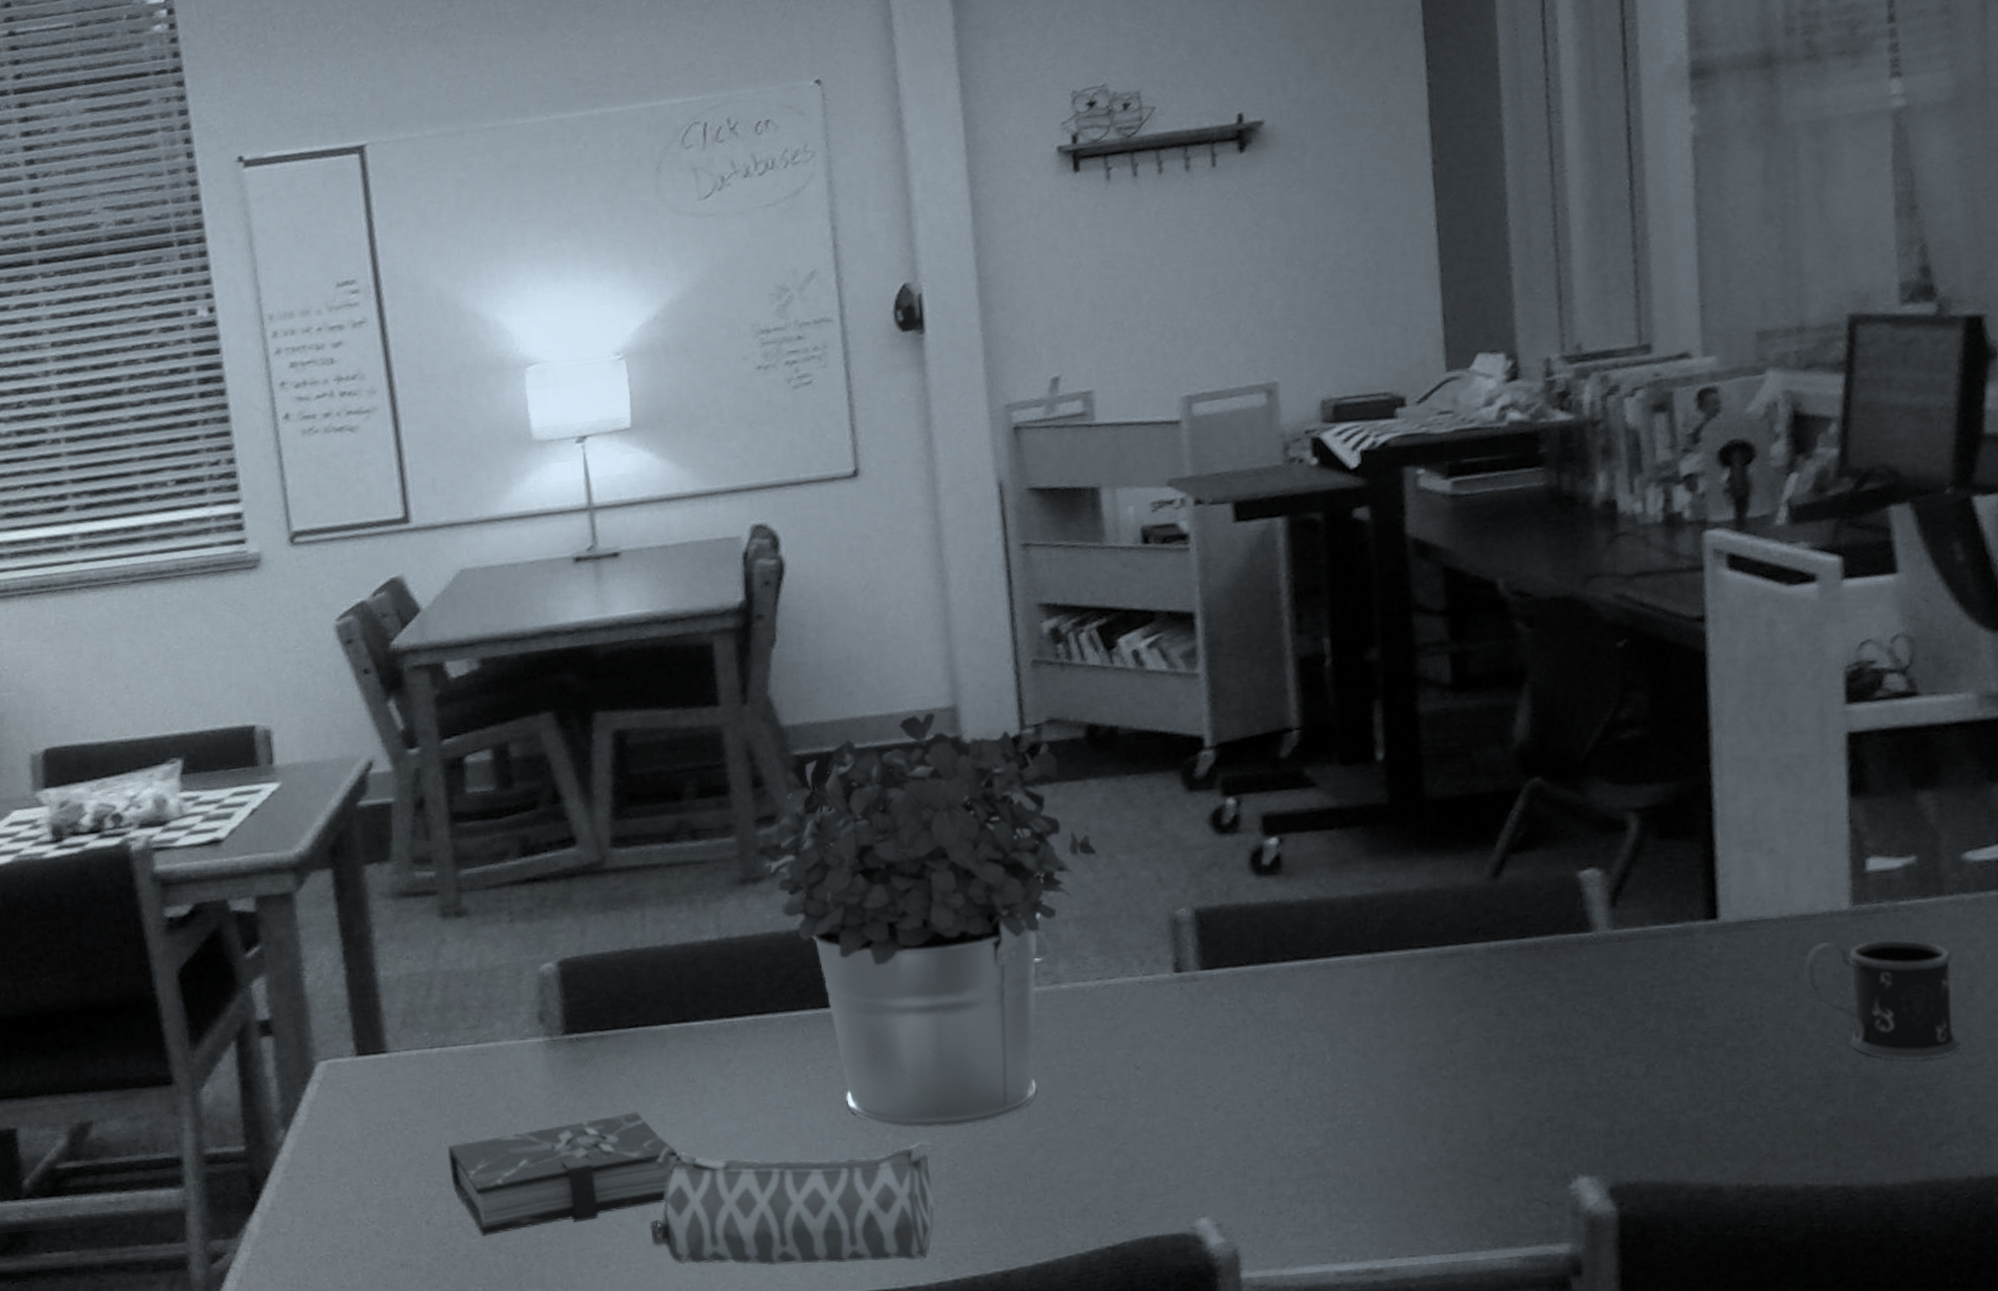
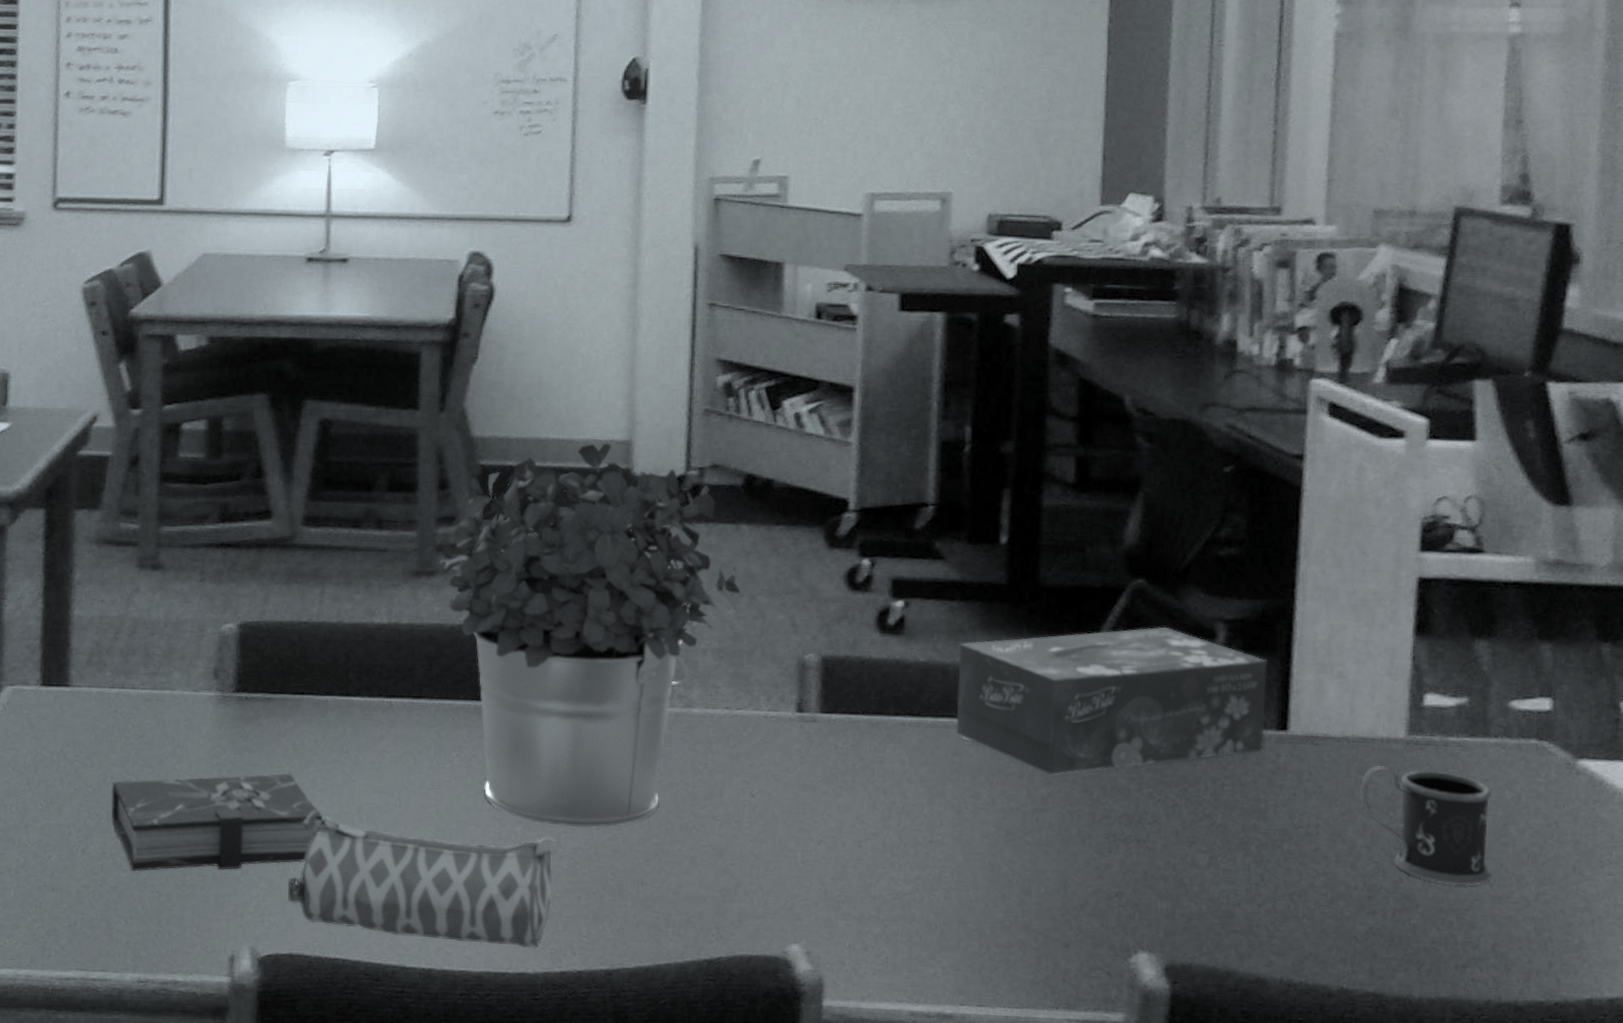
tissue box: none [1344,825,1693,1003] -> present [956,626,1267,776]

